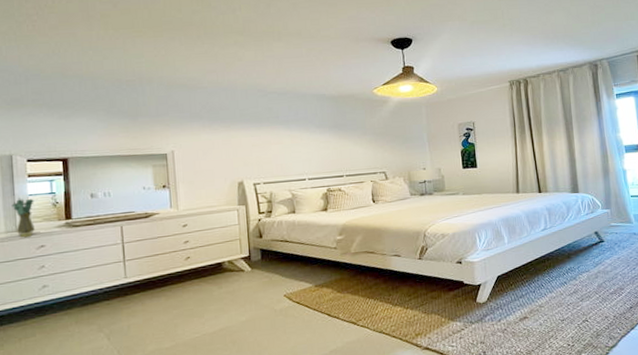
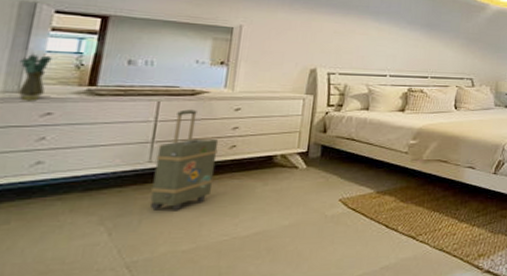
suitcase: none [129,230,179,317] -> present [149,109,219,212]

